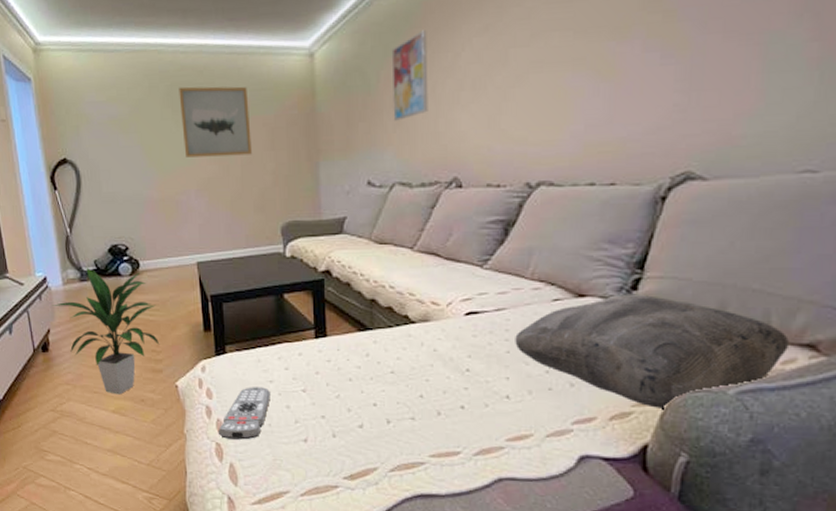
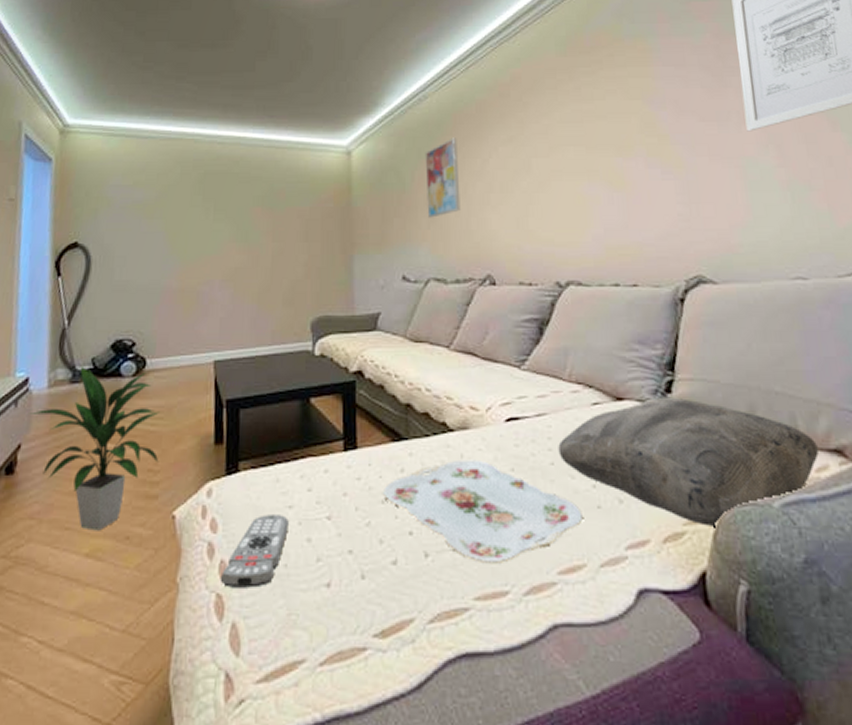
wall art: present [179,86,252,158] -> none [211,175,285,246]
serving tray: none [351,347,533,431] -> present [383,459,583,565]

